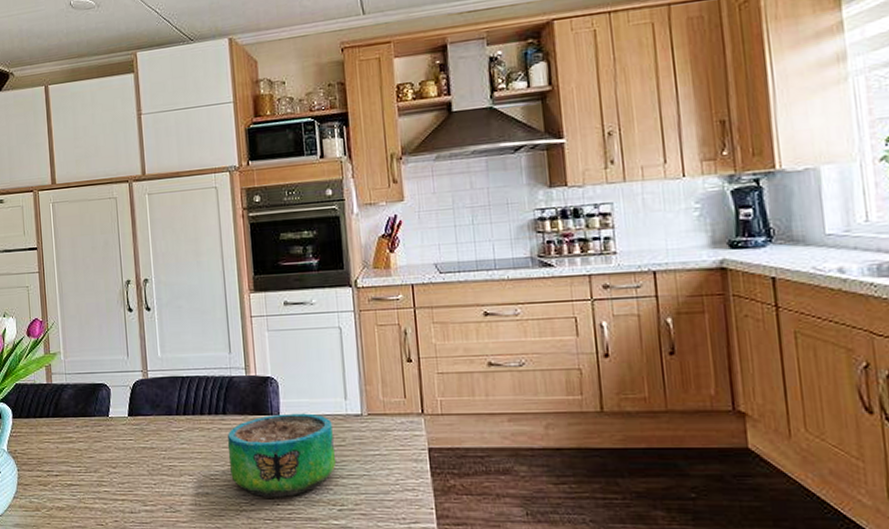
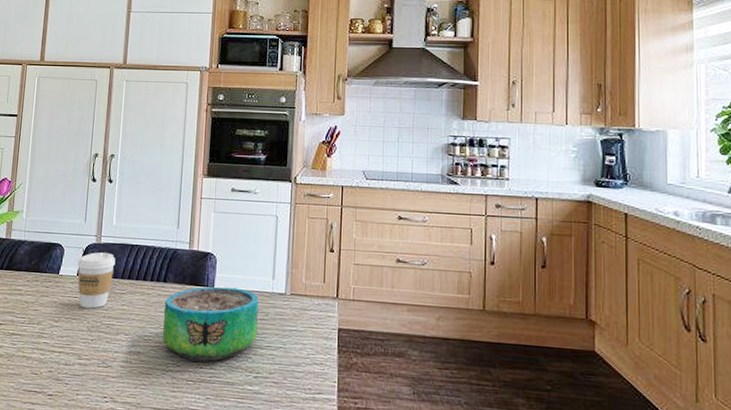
coffee cup: none [126,388,167,451] -> present [76,252,116,309]

